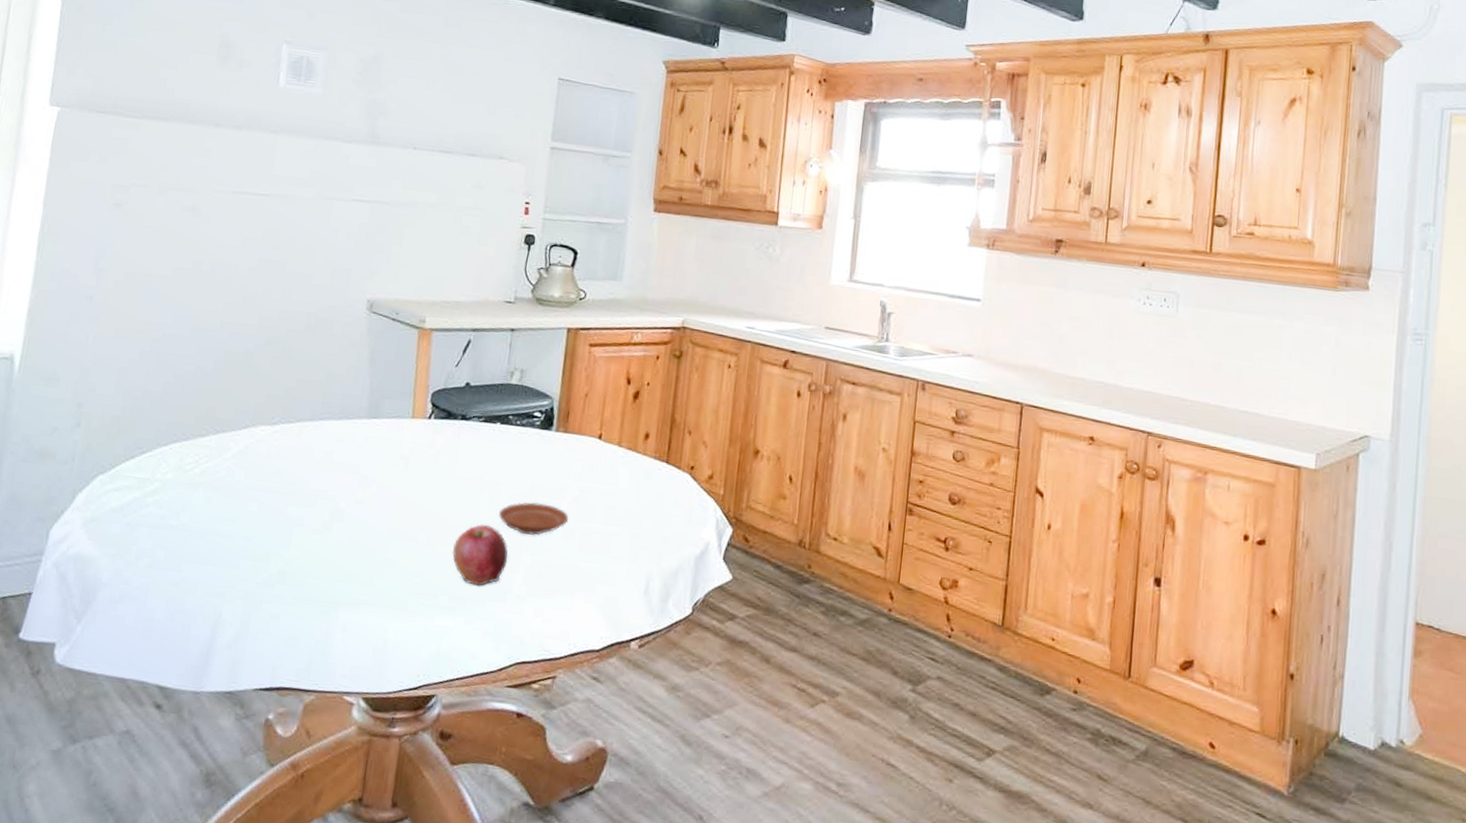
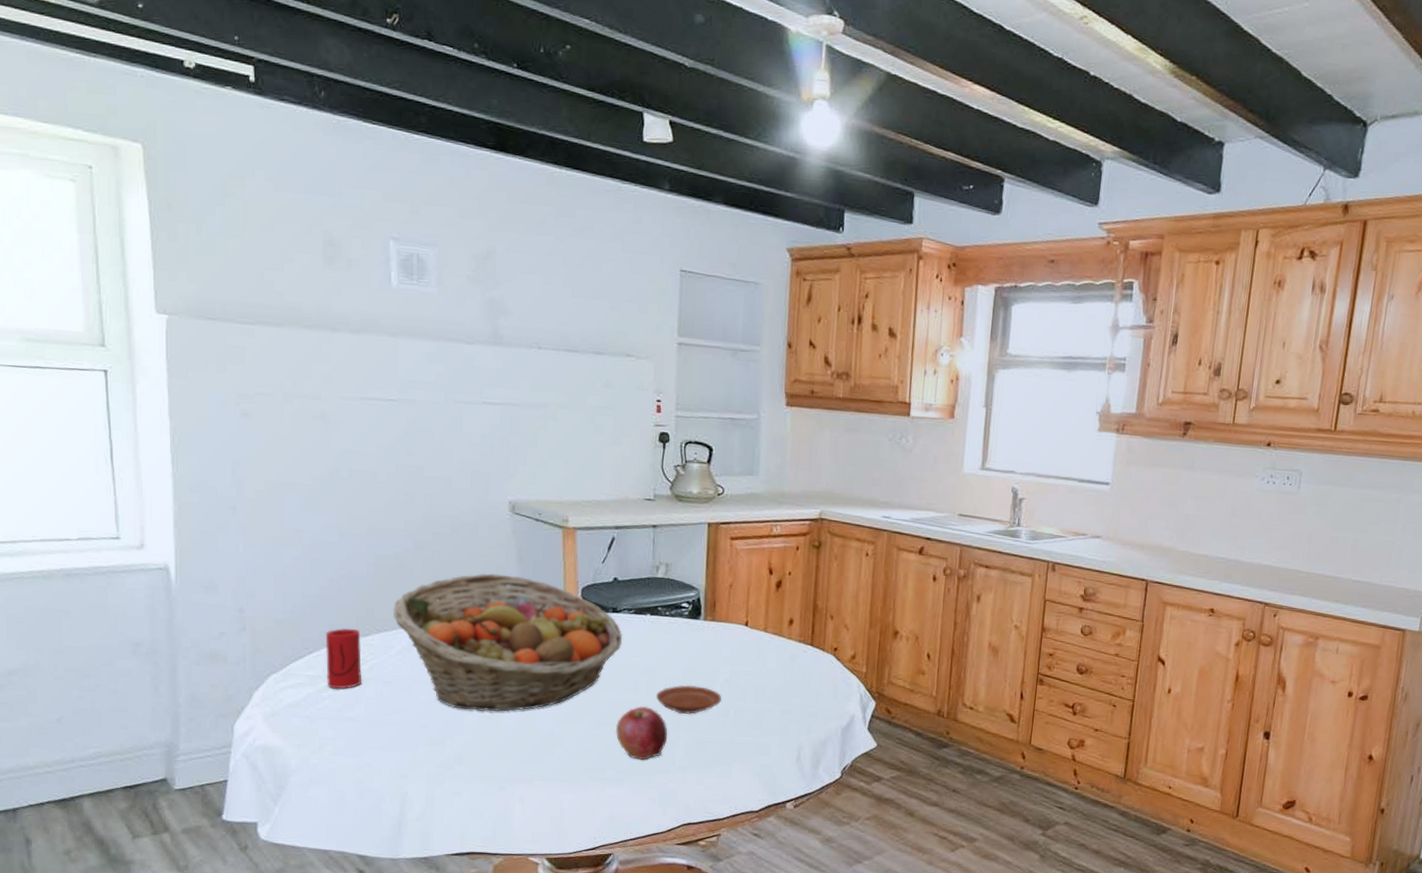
cup: none [154,427,198,495] -> present [325,628,362,690]
fruit basket: none [234,373,470,526] -> present [393,573,623,712]

